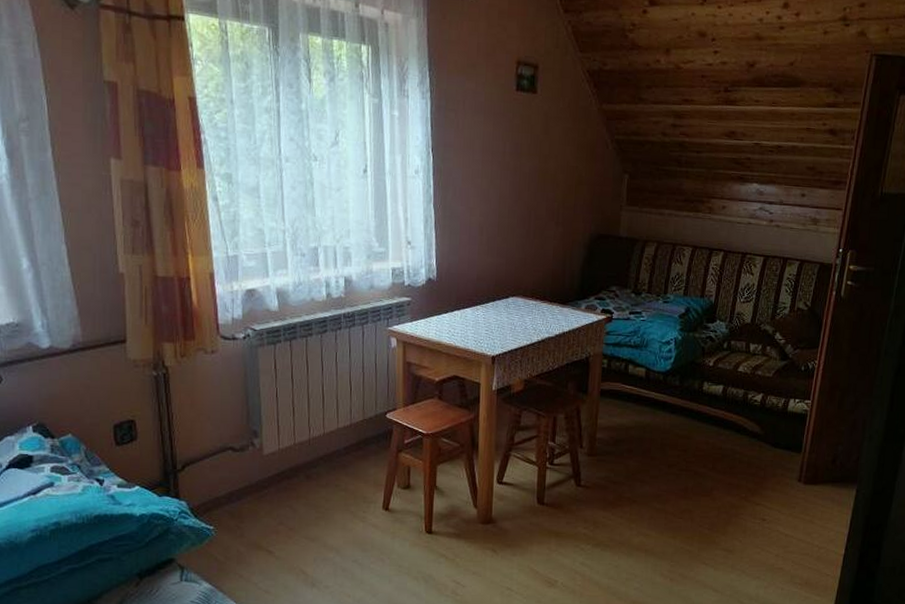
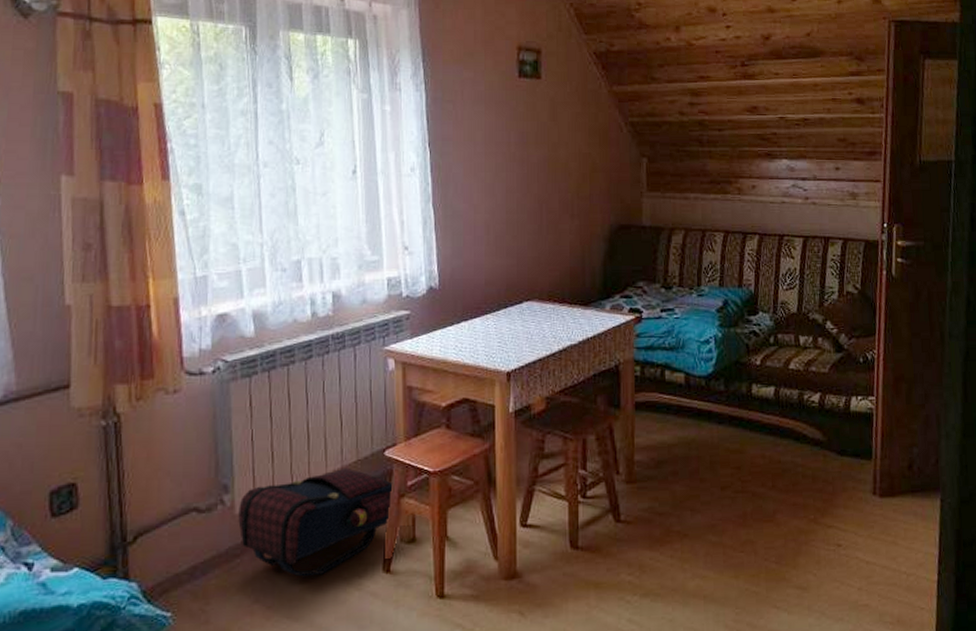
satchel: none [266,424,394,508] -> present [238,467,394,577]

